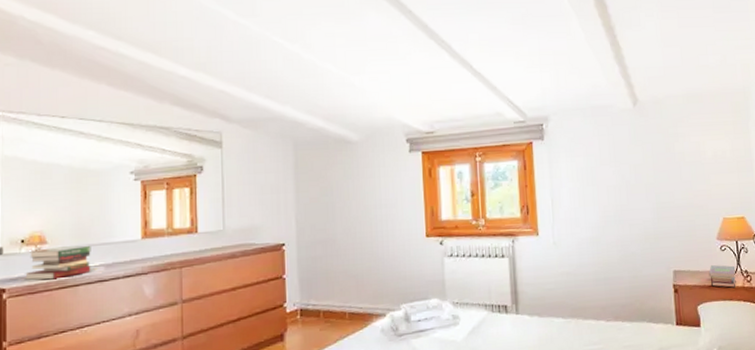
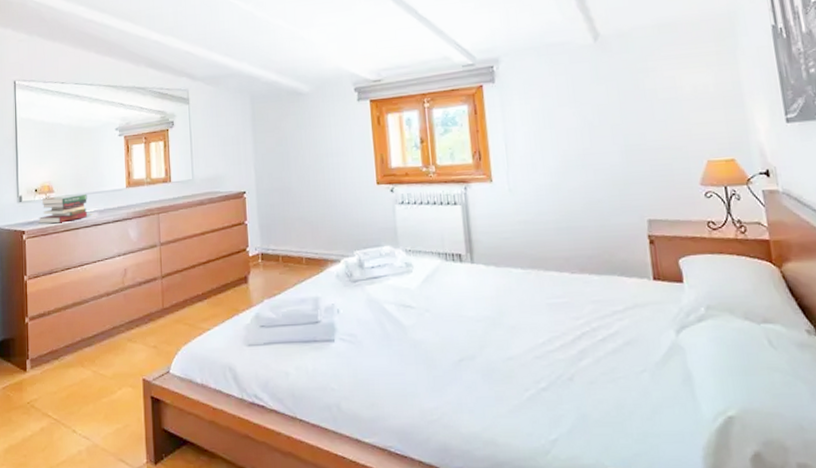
books: present [708,265,736,288] -> none [691,213,727,240]

